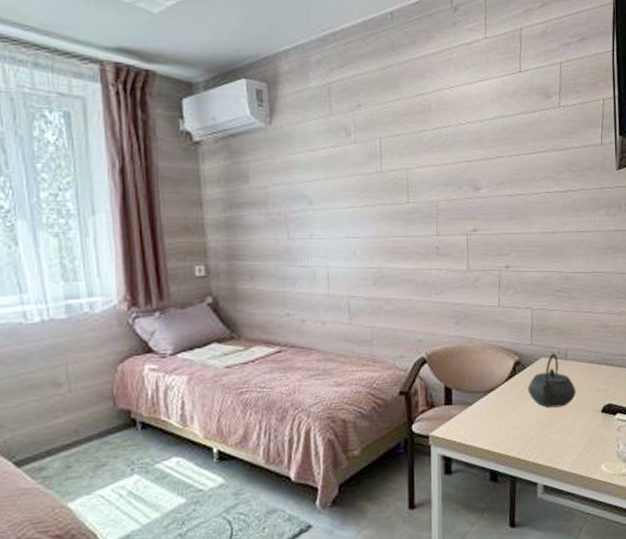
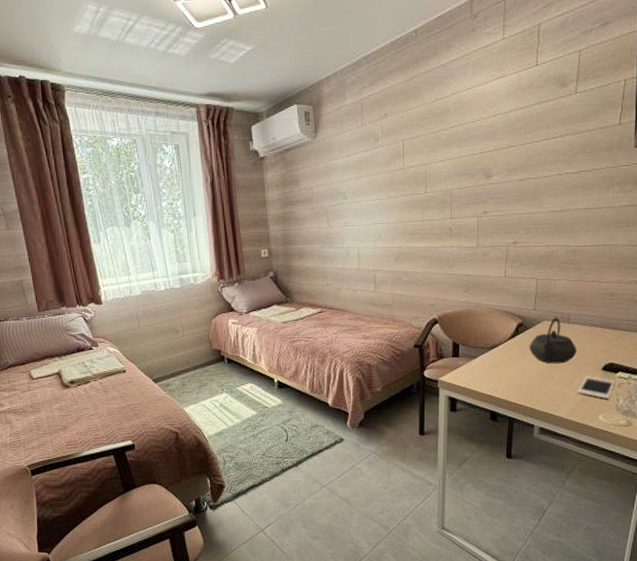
cell phone: none [578,420,614,445] -> present [577,376,614,399]

